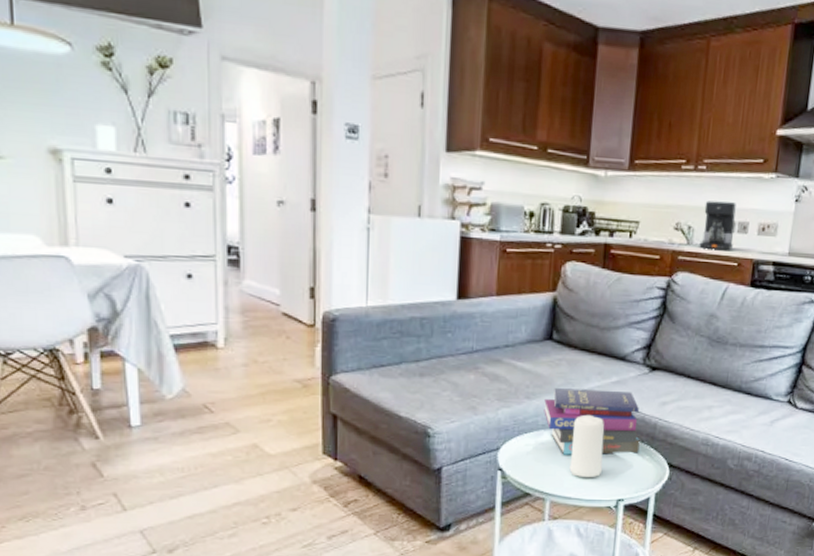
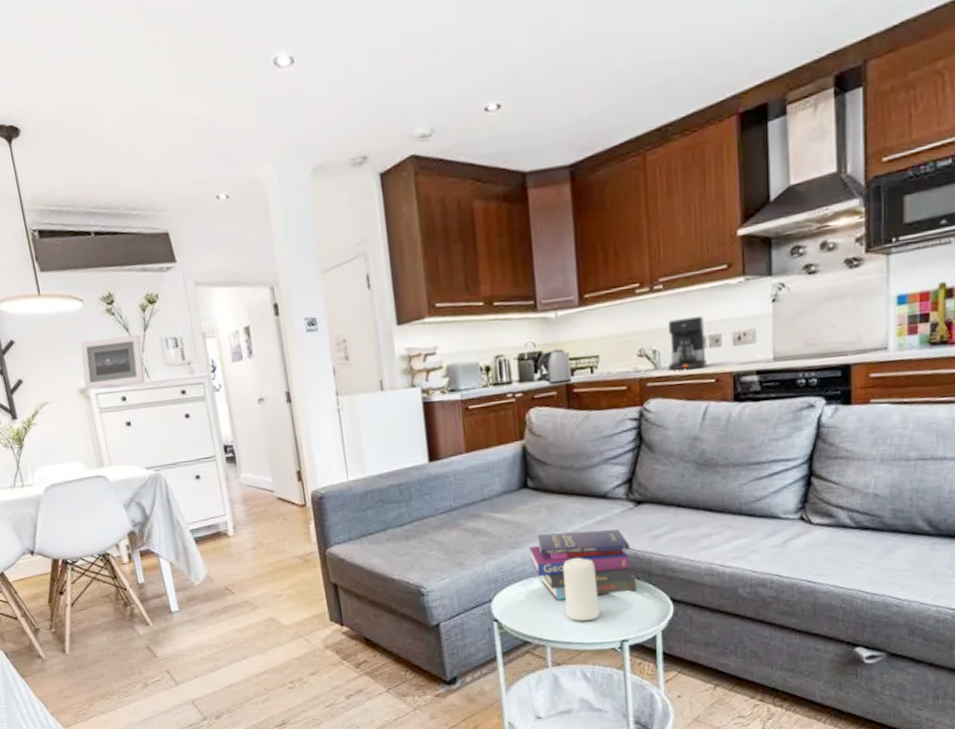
picture frame: none [57,92,143,158] -> present [80,334,146,390]
kettle: none [581,207,612,243] -> present [538,348,573,385]

